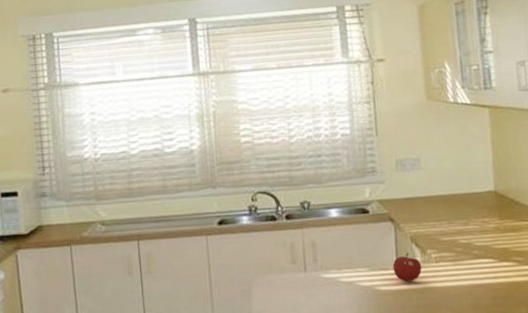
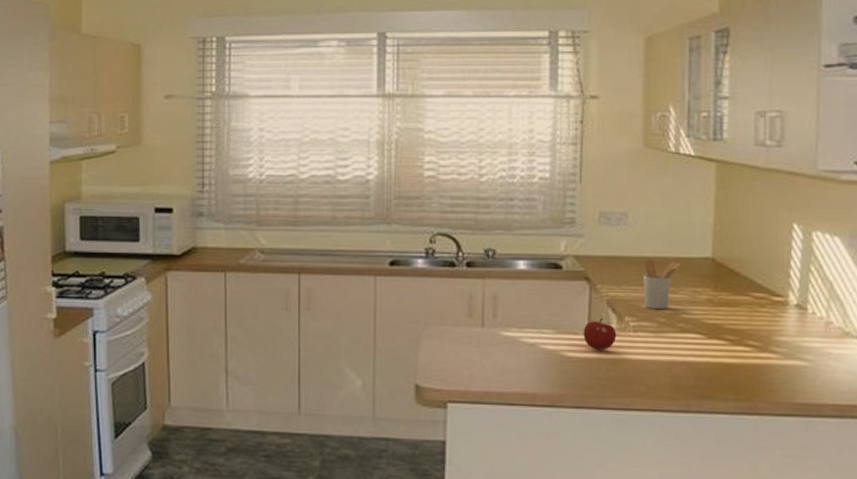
utensil holder: none [437,197,469,241] -> present [643,259,681,310]

